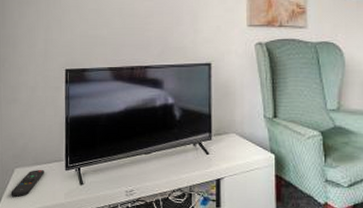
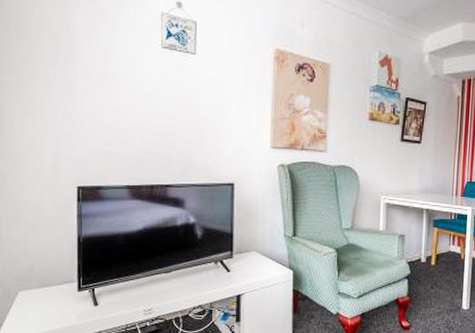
remote control: present [11,170,44,197] -> none [14,292,53,321]

